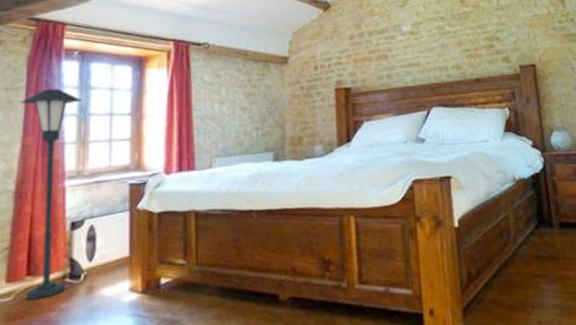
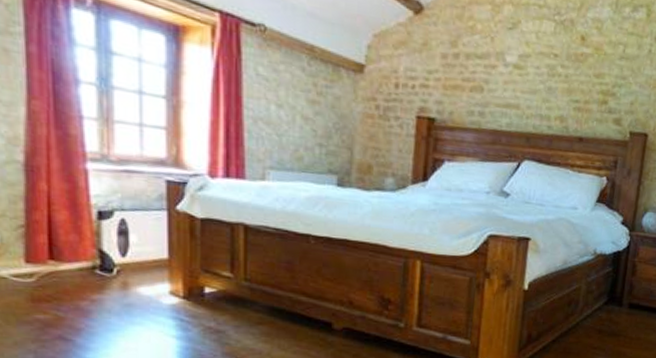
floor lamp: present [21,88,82,300] -> none [20,41,101,286]

